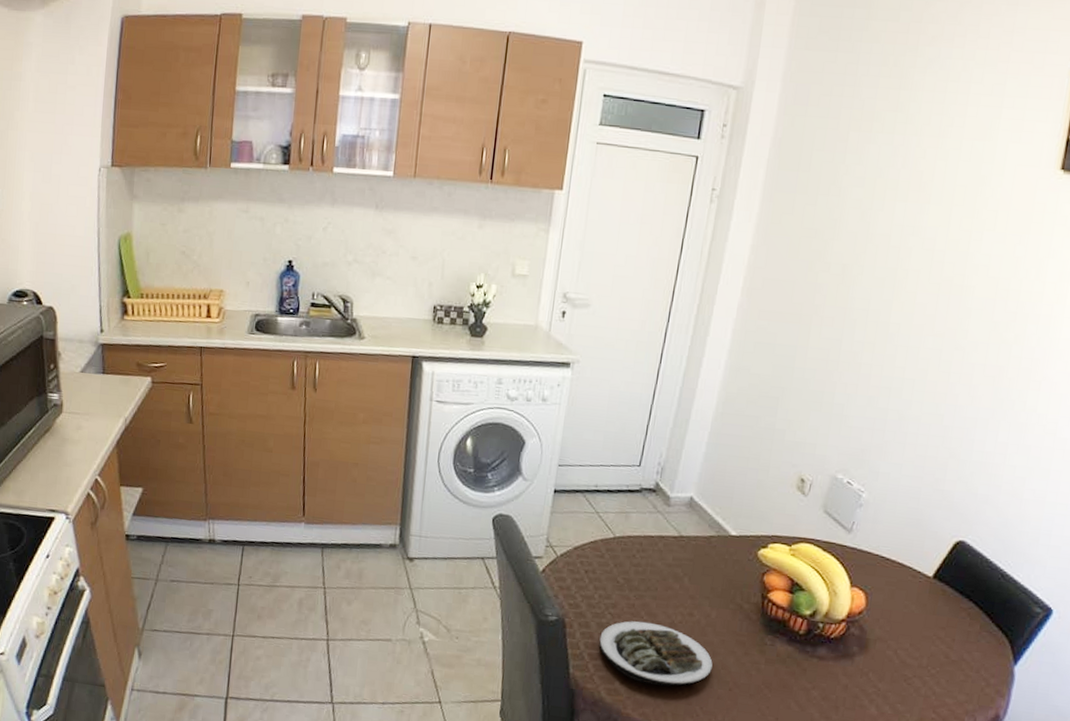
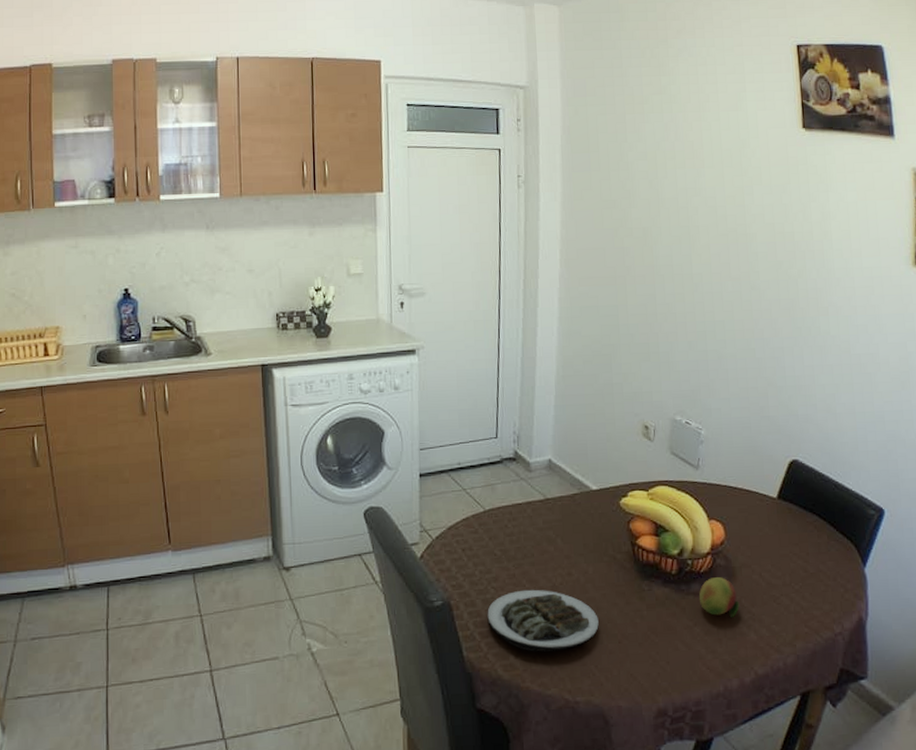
fruit: none [823,645,866,688] -> present [698,577,740,617]

